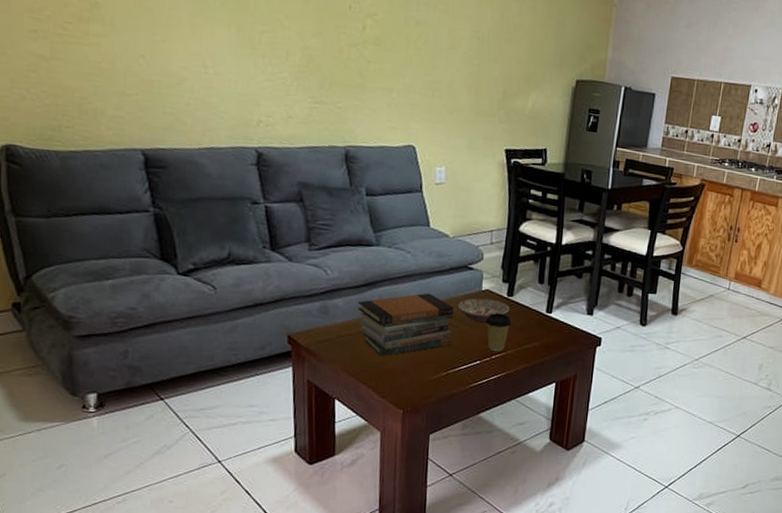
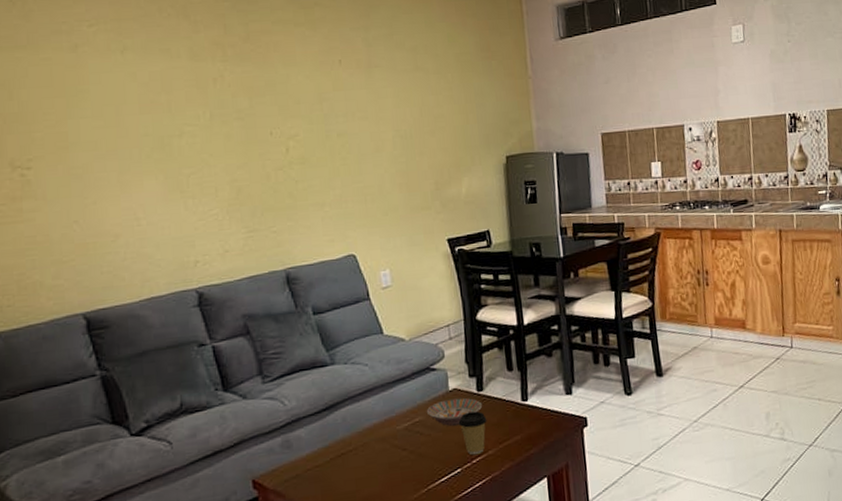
book stack: present [358,293,454,357] -> none [321,404,426,484]

